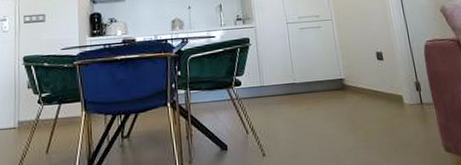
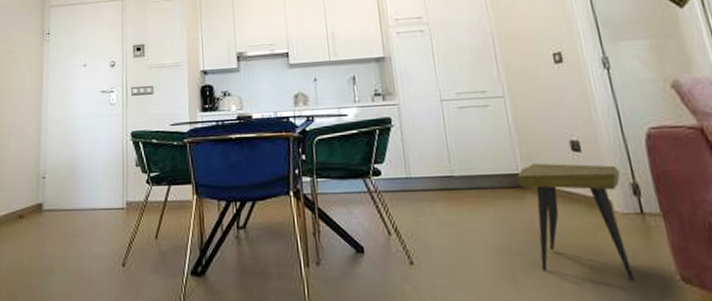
side table: none [340,69,417,154] -> present [517,163,635,281]

